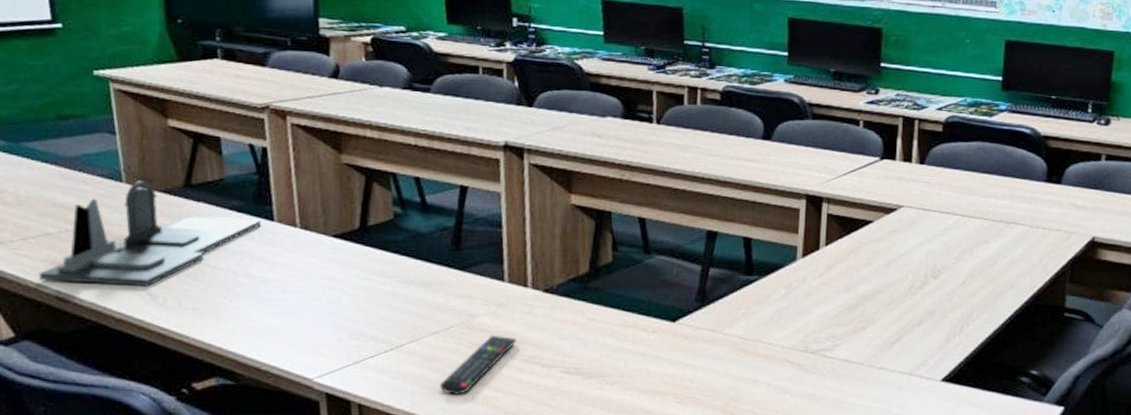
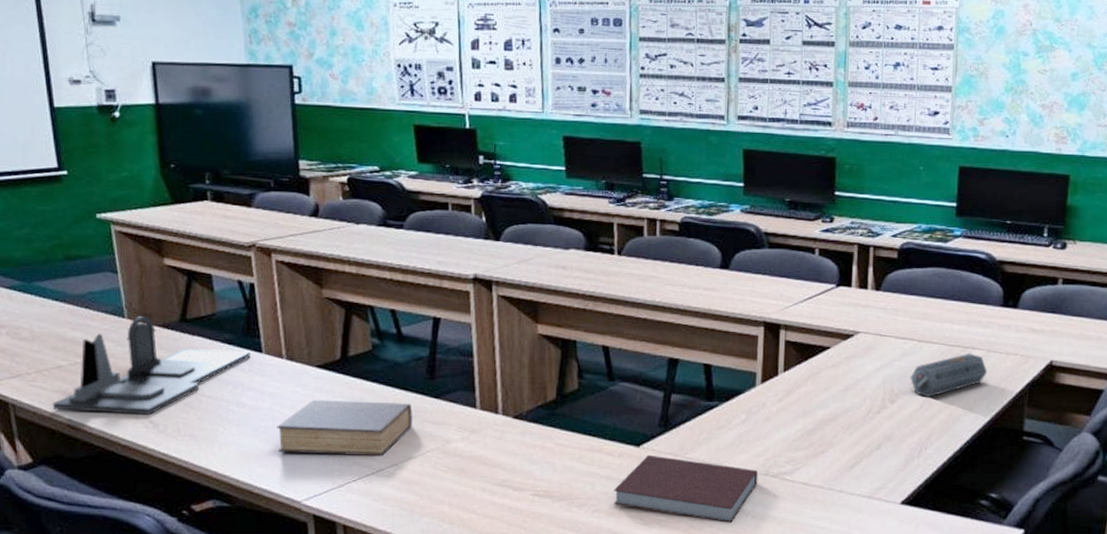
book: none [288,272,436,332] -> present [277,400,413,457]
remote control: present [440,335,516,396] -> none [419,459,489,518]
notebook: none [646,330,798,401] -> present [613,454,758,523]
speaker: none [953,228,1031,274] -> present [910,353,988,398]

